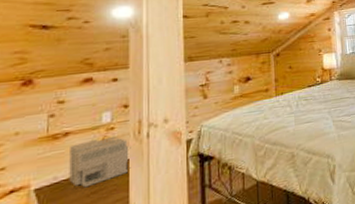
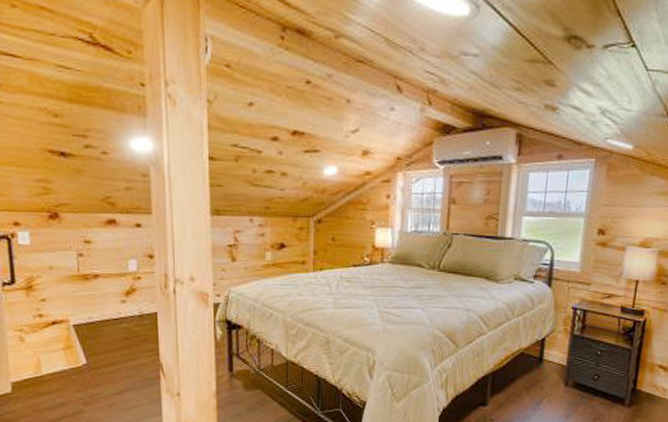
architectural model: present [69,136,131,188] -> none [100,286,159,333]

